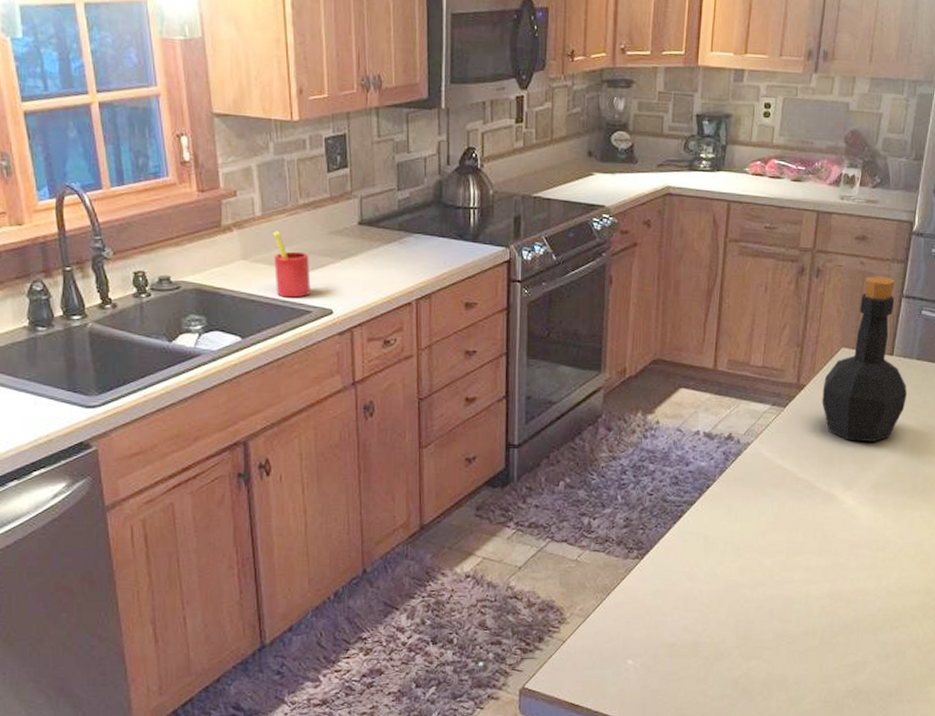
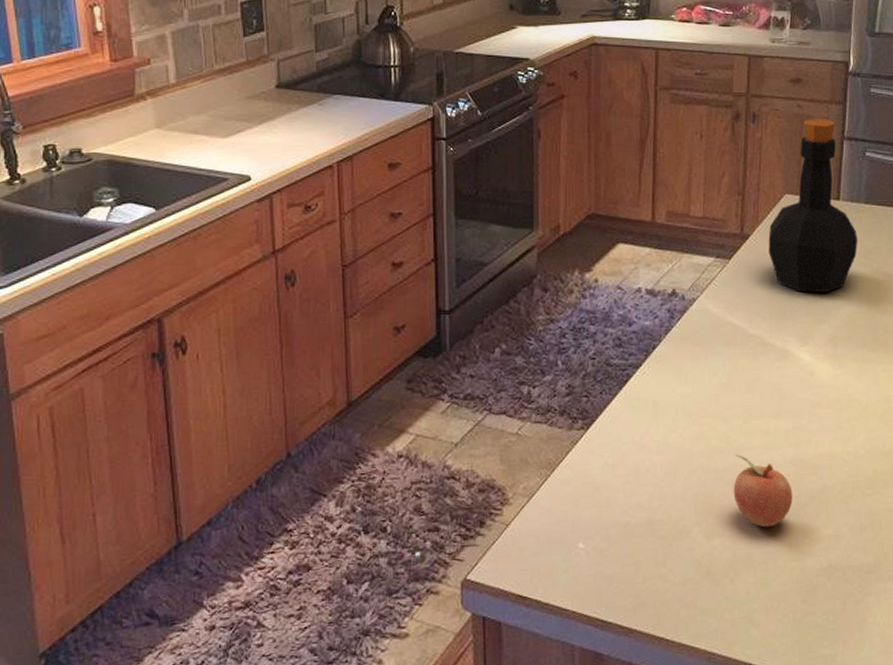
straw: present [273,231,311,298] -> none [188,98,227,166]
fruit: none [772,586,827,653] -> present [733,454,793,528]

